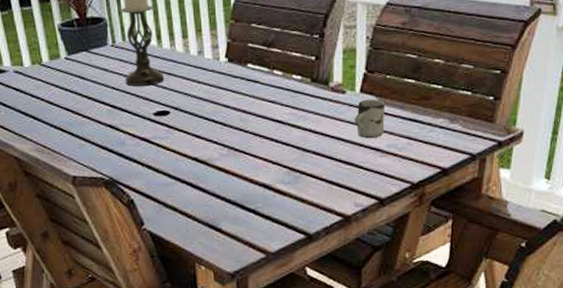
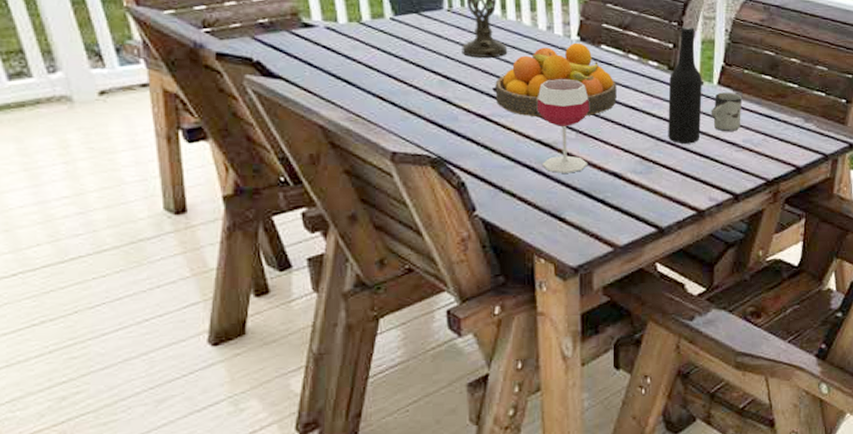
fruit bowl: none [155,64,264,137] -> present [495,42,617,118]
wineglass: none [192,99,240,187] -> present [538,79,590,173]
bottle: none [312,38,345,154] -> present [668,27,702,145]

